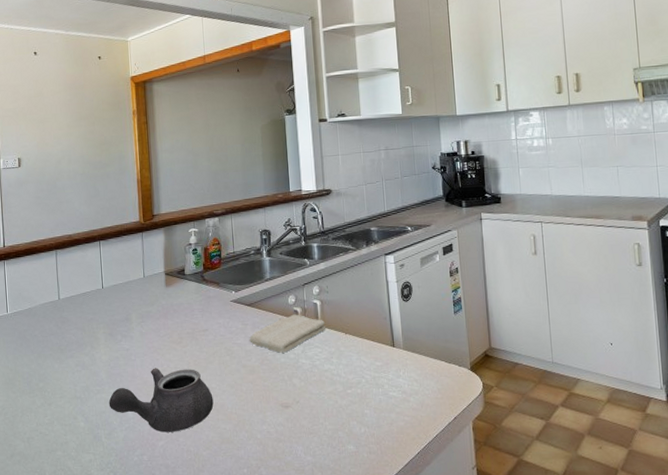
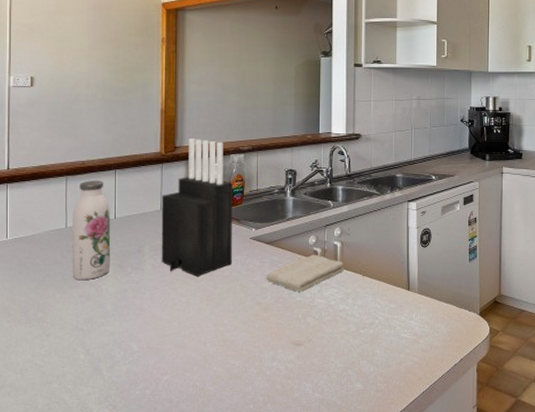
water bottle: none [64,252,102,349] -> present [72,180,111,280]
teapot: present [108,368,214,432] -> none [113,302,224,367]
knife block: none [144,205,215,342] -> present [161,139,232,277]

